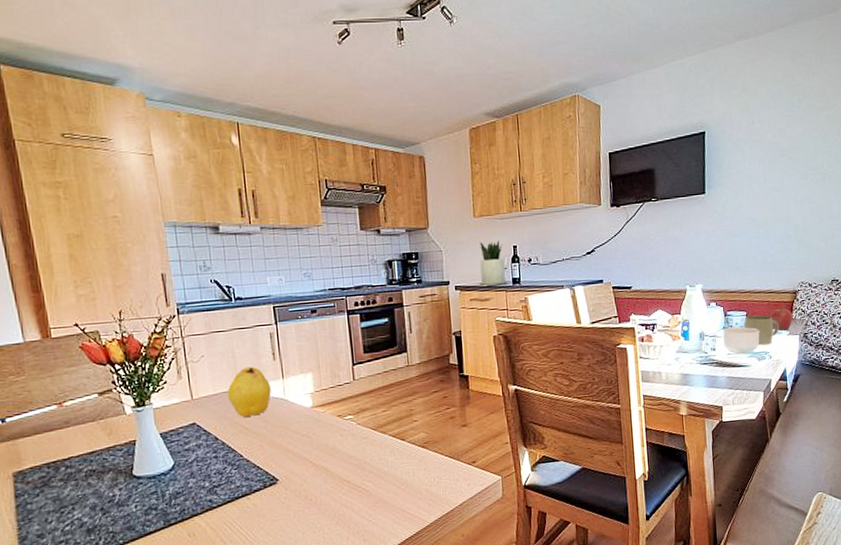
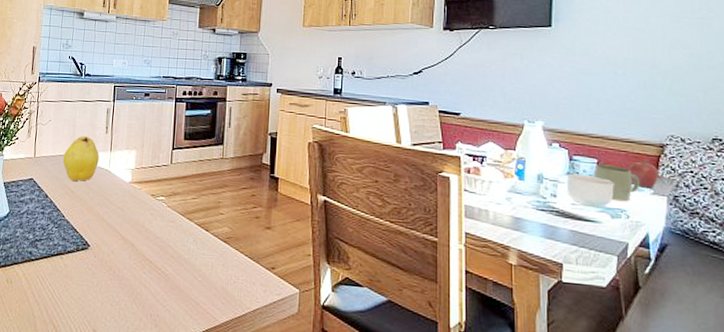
planter: present [479,240,508,286] -> none [300,50,329,94]

